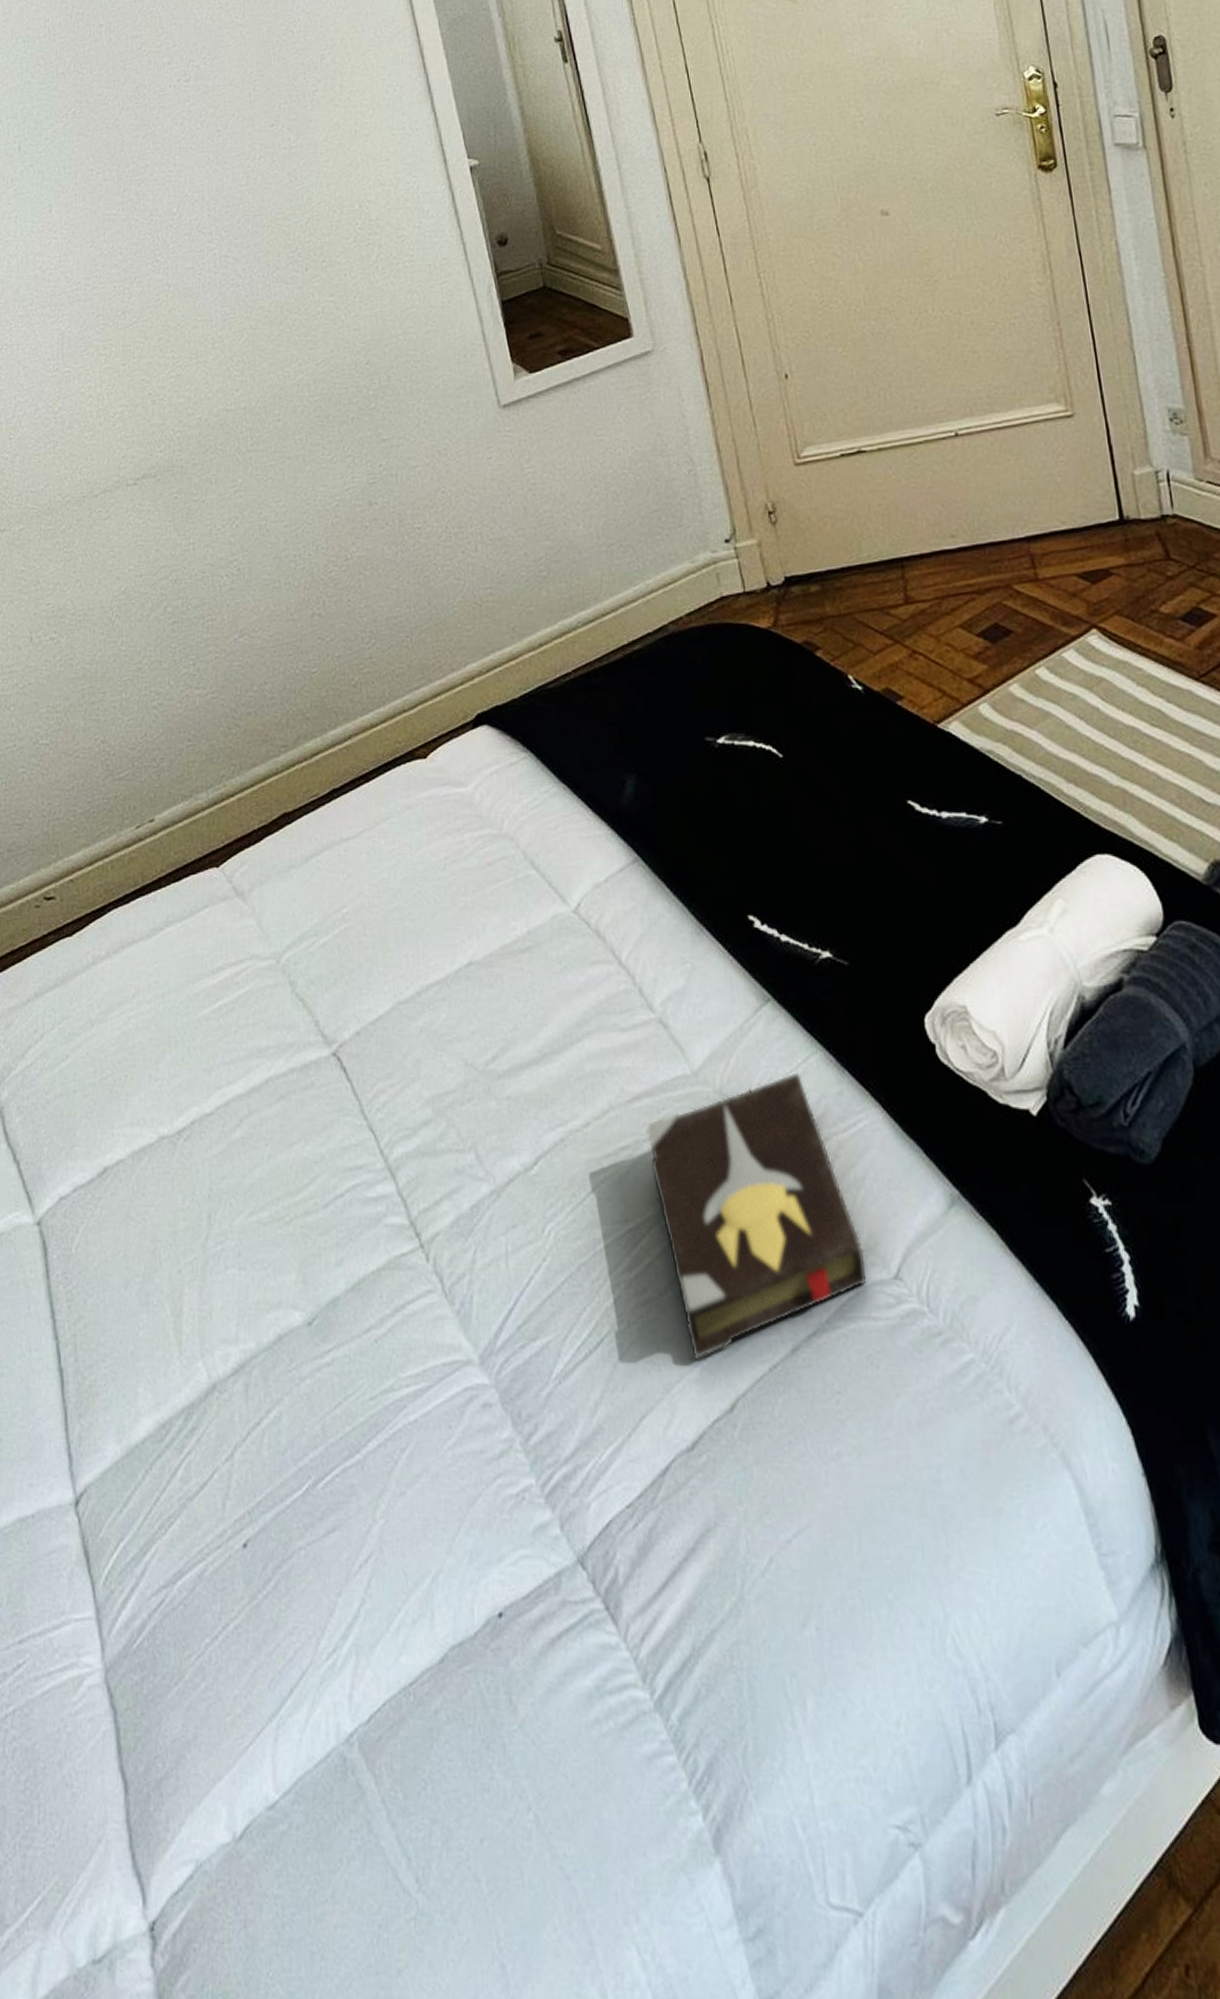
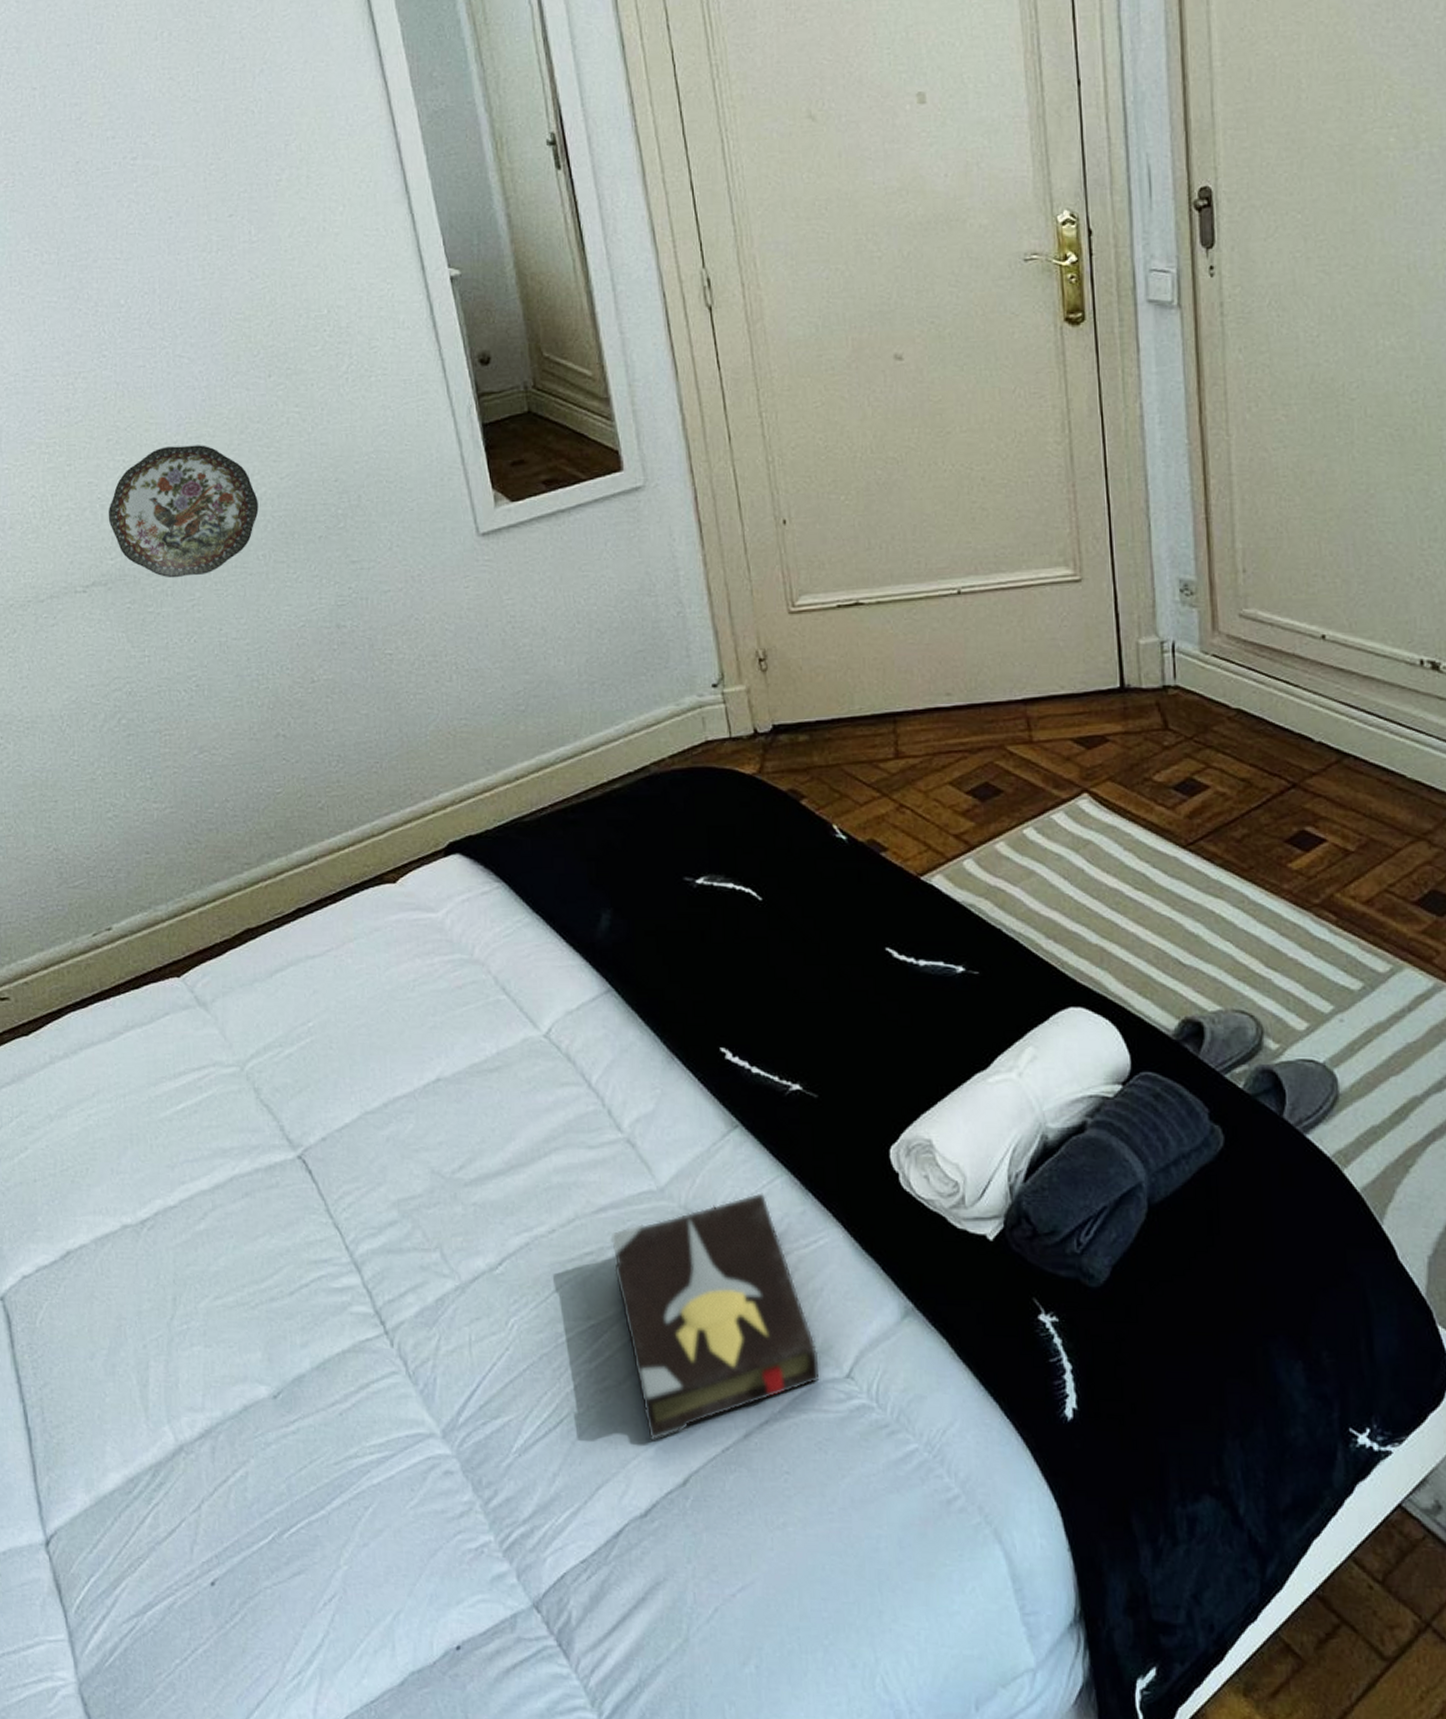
decorative plate: none [158,337,296,467] -> present [108,445,259,578]

